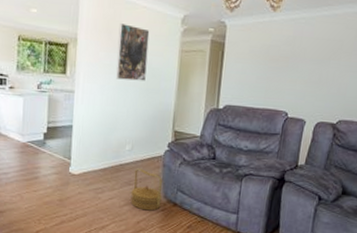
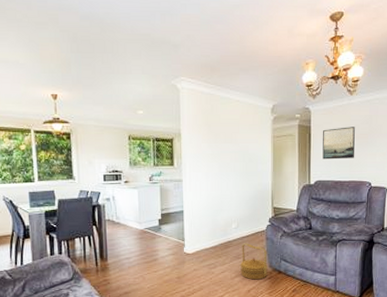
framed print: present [116,23,150,81] -> none [217,117,244,166]
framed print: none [235,47,275,83] -> present [322,127,355,160]

